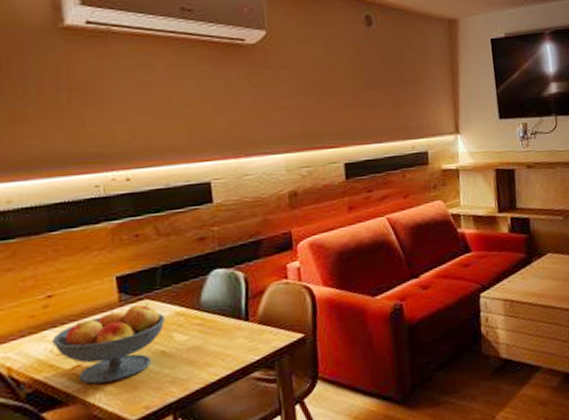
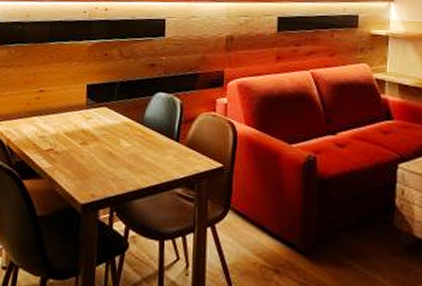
fruit bowl: present [51,303,166,385] -> none [37,110,117,169]

